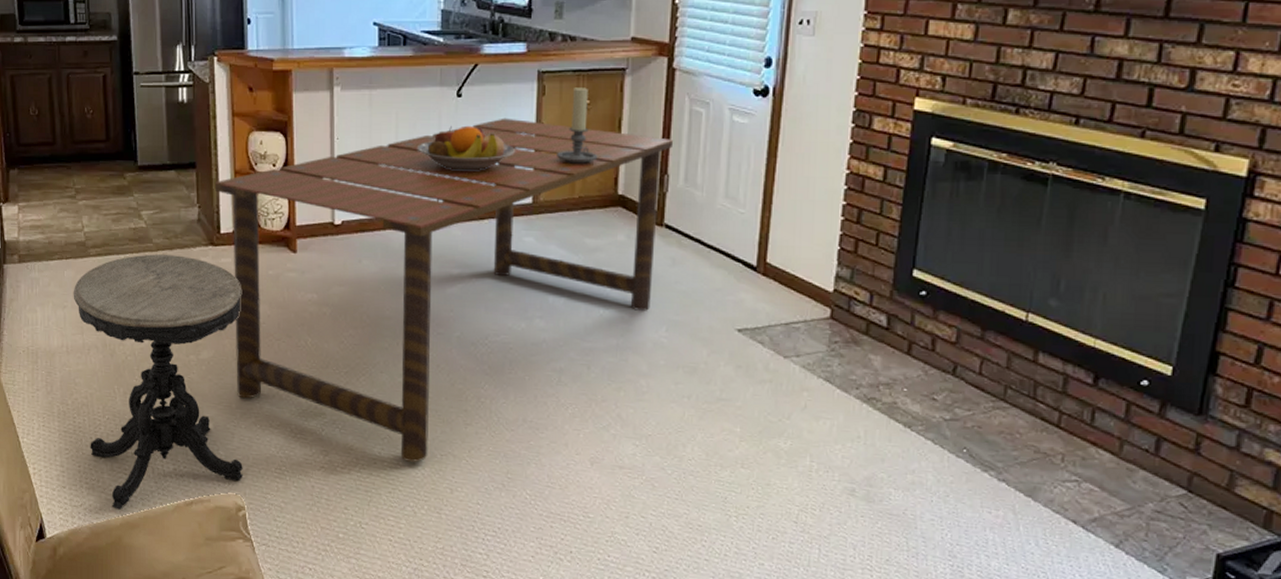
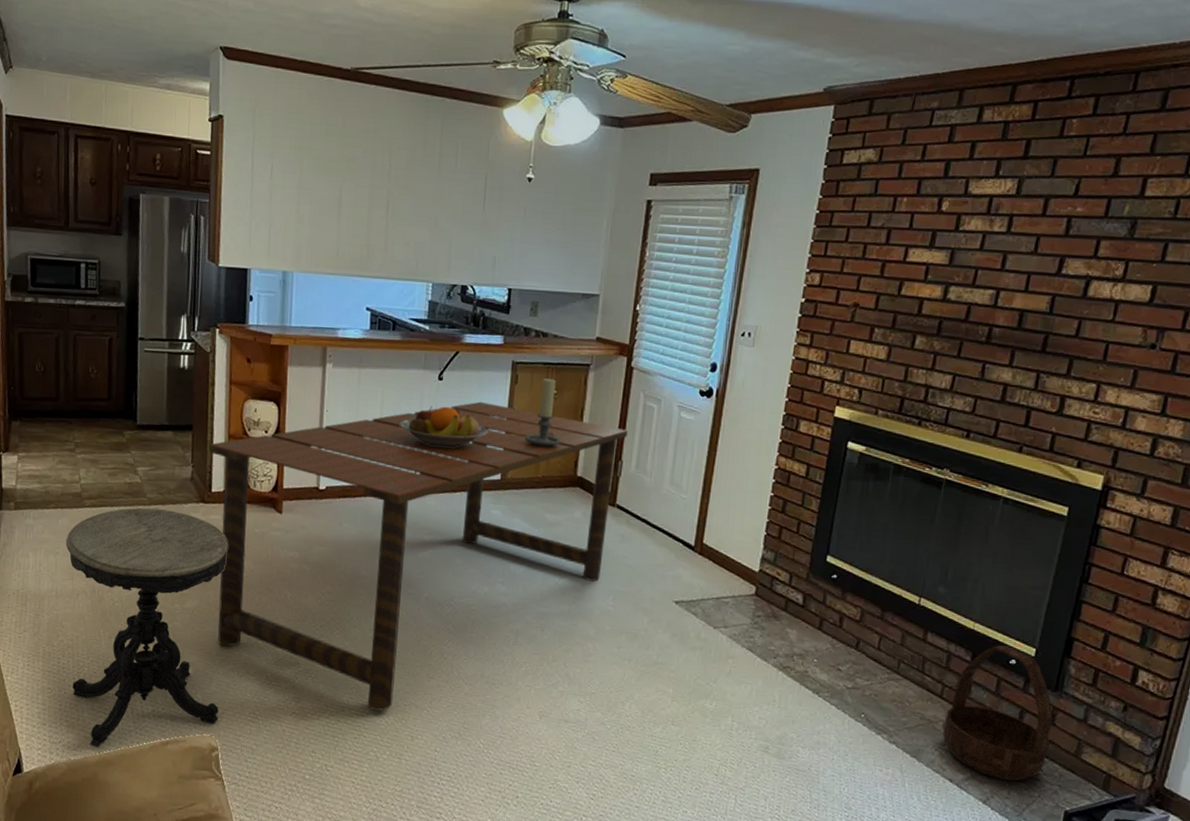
basket: none [1062,364,1197,521] -> present [943,645,1053,781]

